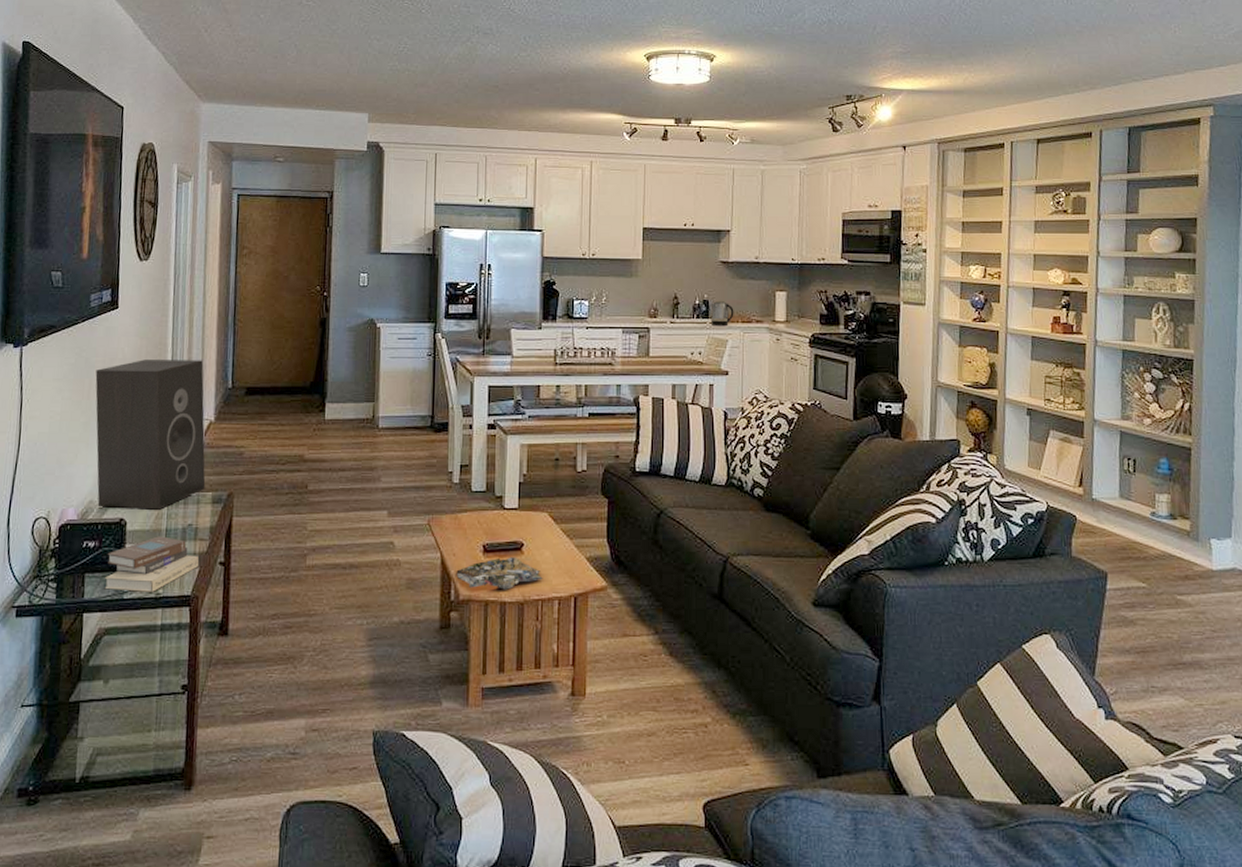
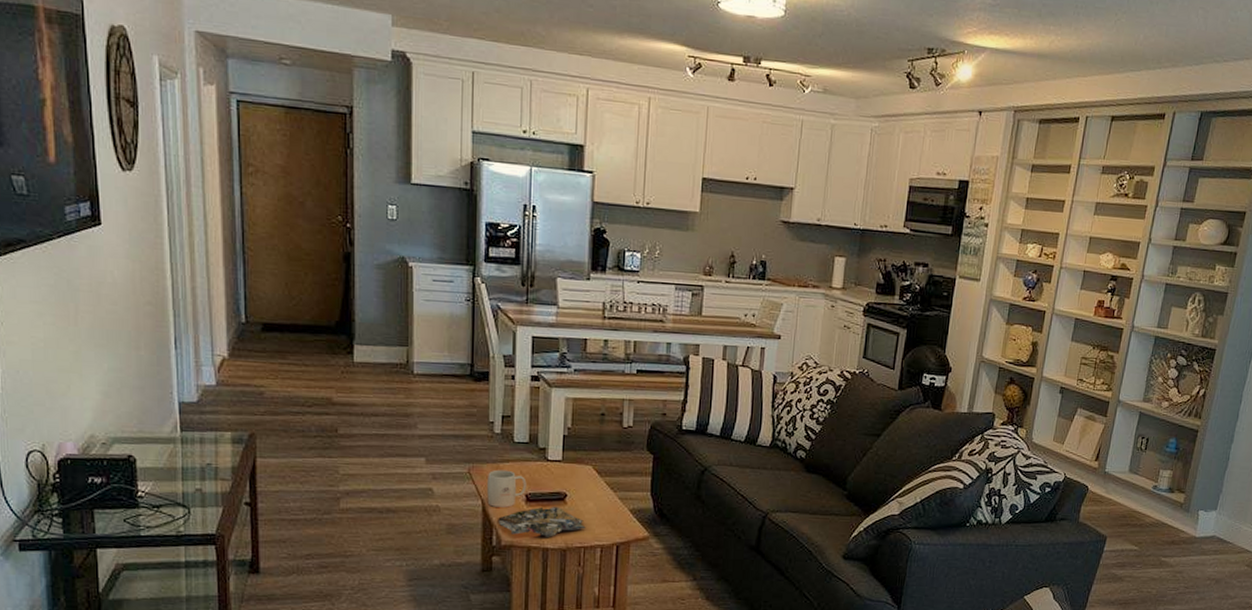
speaker: present [95,359,206,510] -> none [81,285,223,448]
books: present [104,536,199,592] -> none [116,474,223,530]
mug: none [445,520,484,559] -> present [486,469,527,508]
kettle: present [710,301,734,327] -> none [767,263,791,290]

